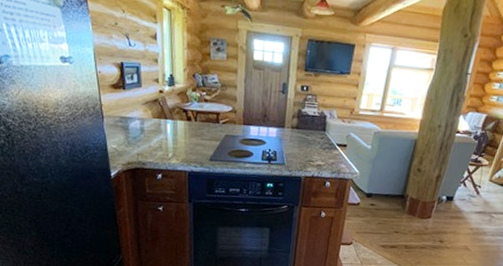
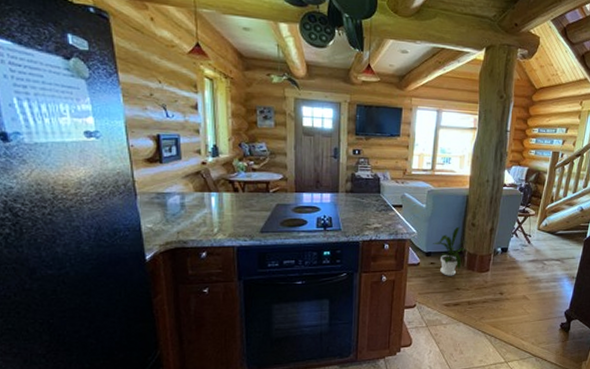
house plant: none [375,170,412,219] -> present [433,226,470,276]

